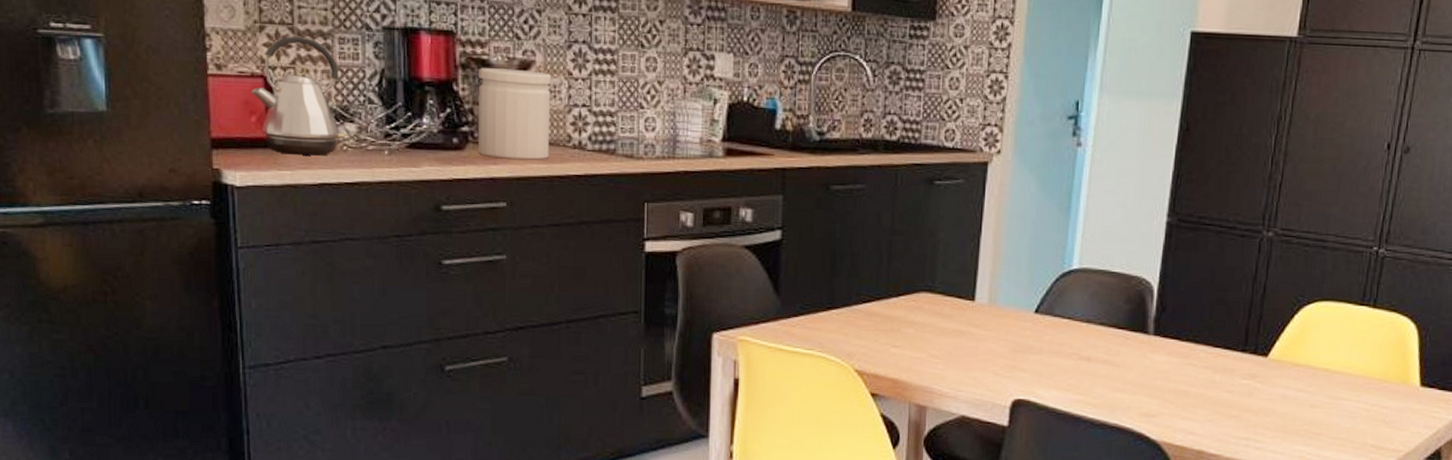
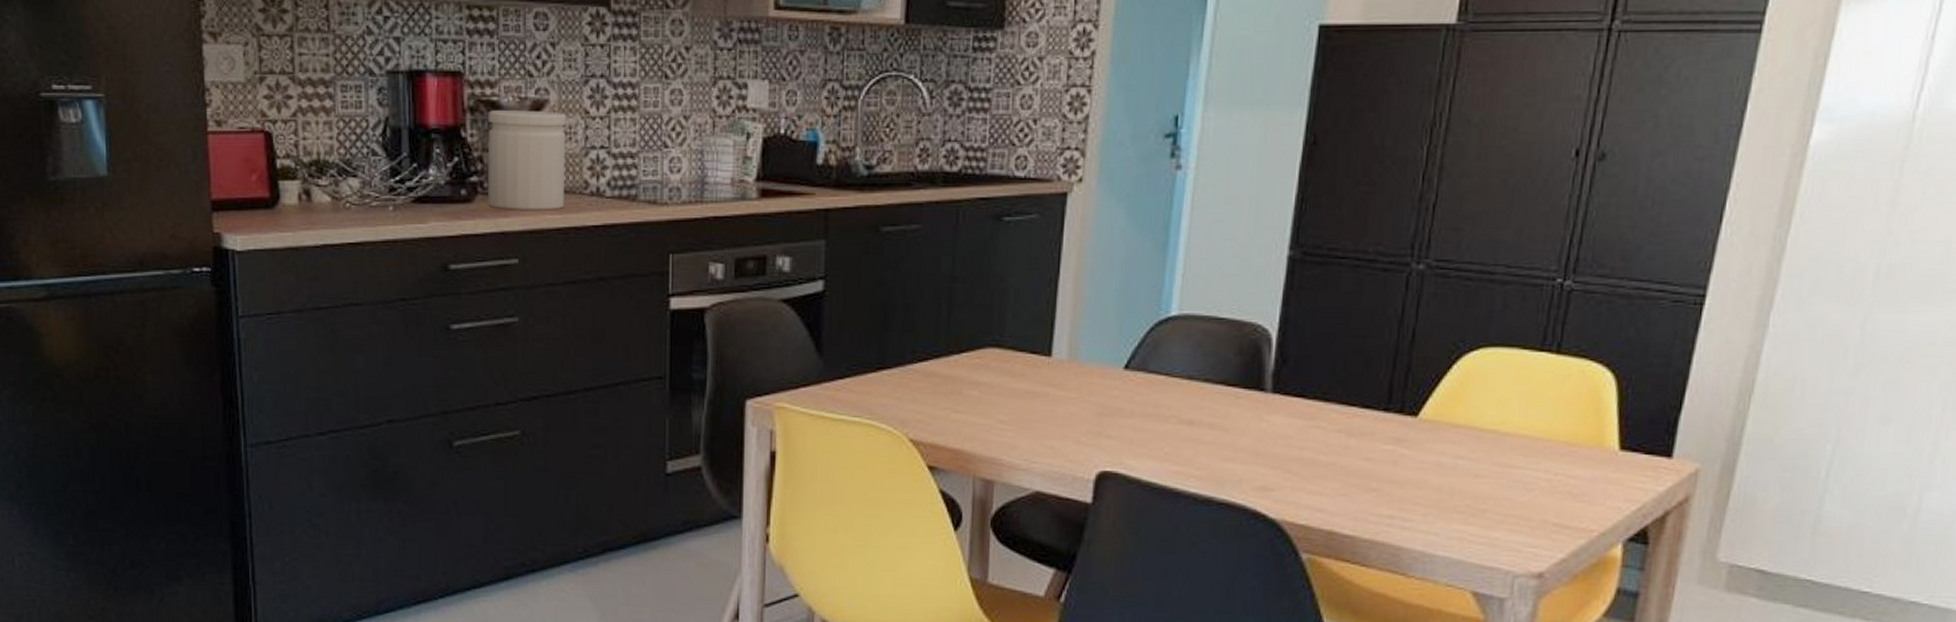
kettle: present [251,35,346,156] -> none [251,85,349,215]

